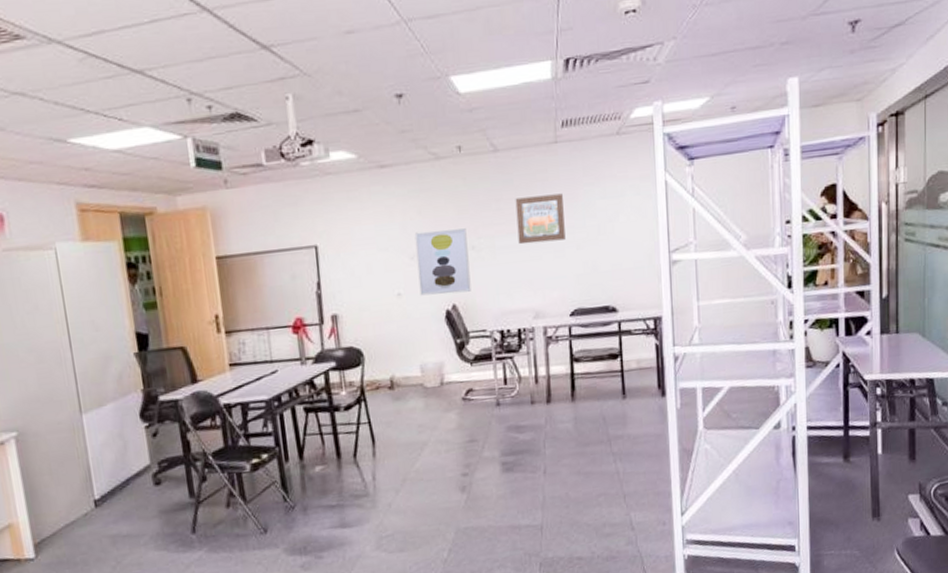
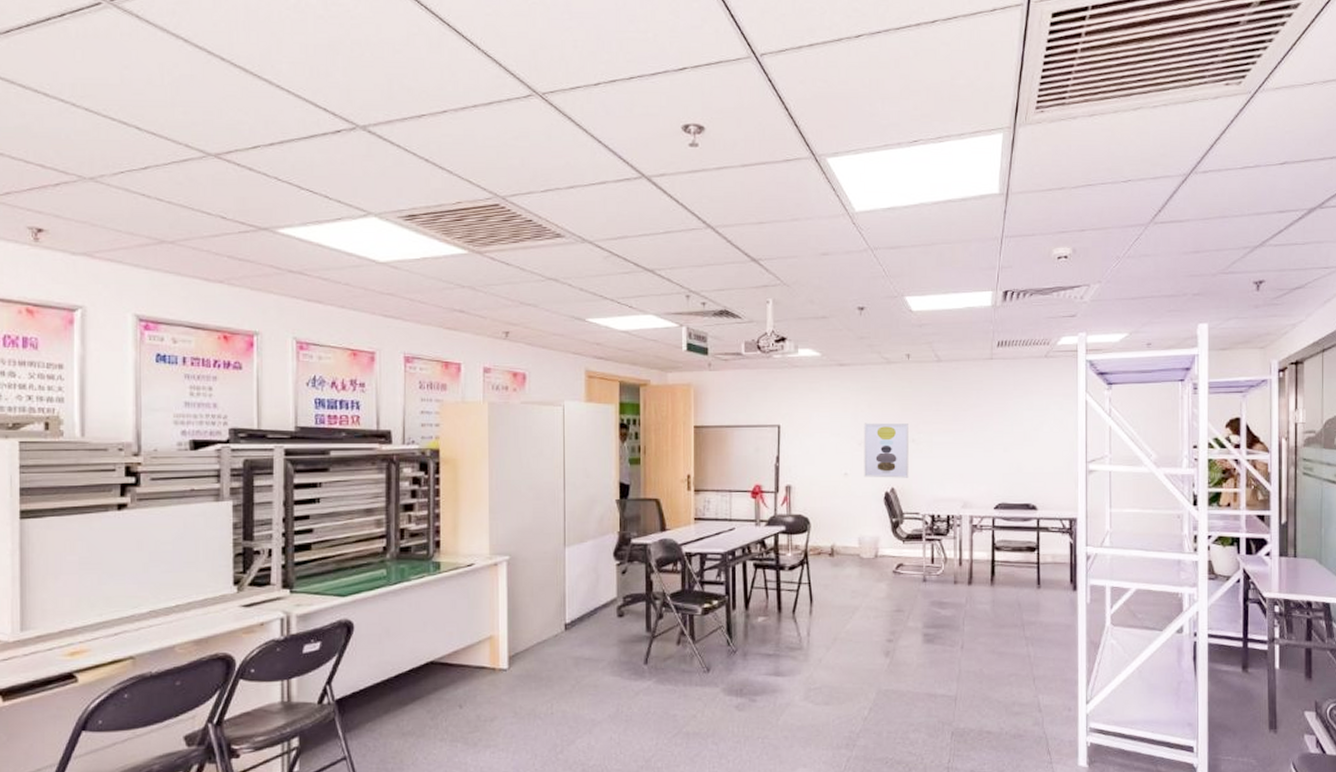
wall art: present [515,193,566,245] -> none [953,402,995,442]

